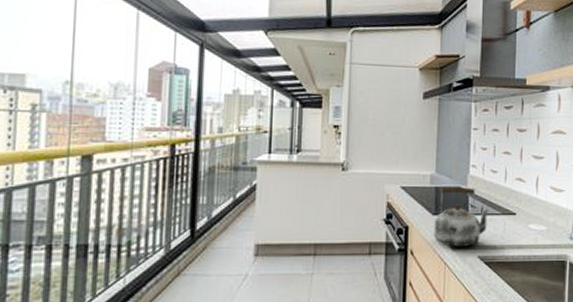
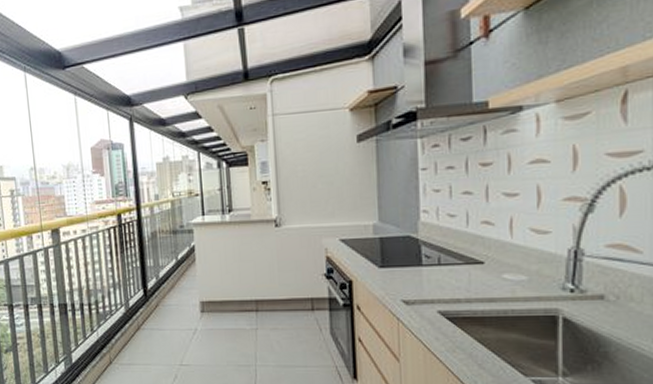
kettle: present [433,187,491,247] -> none [381,235,451,301]

